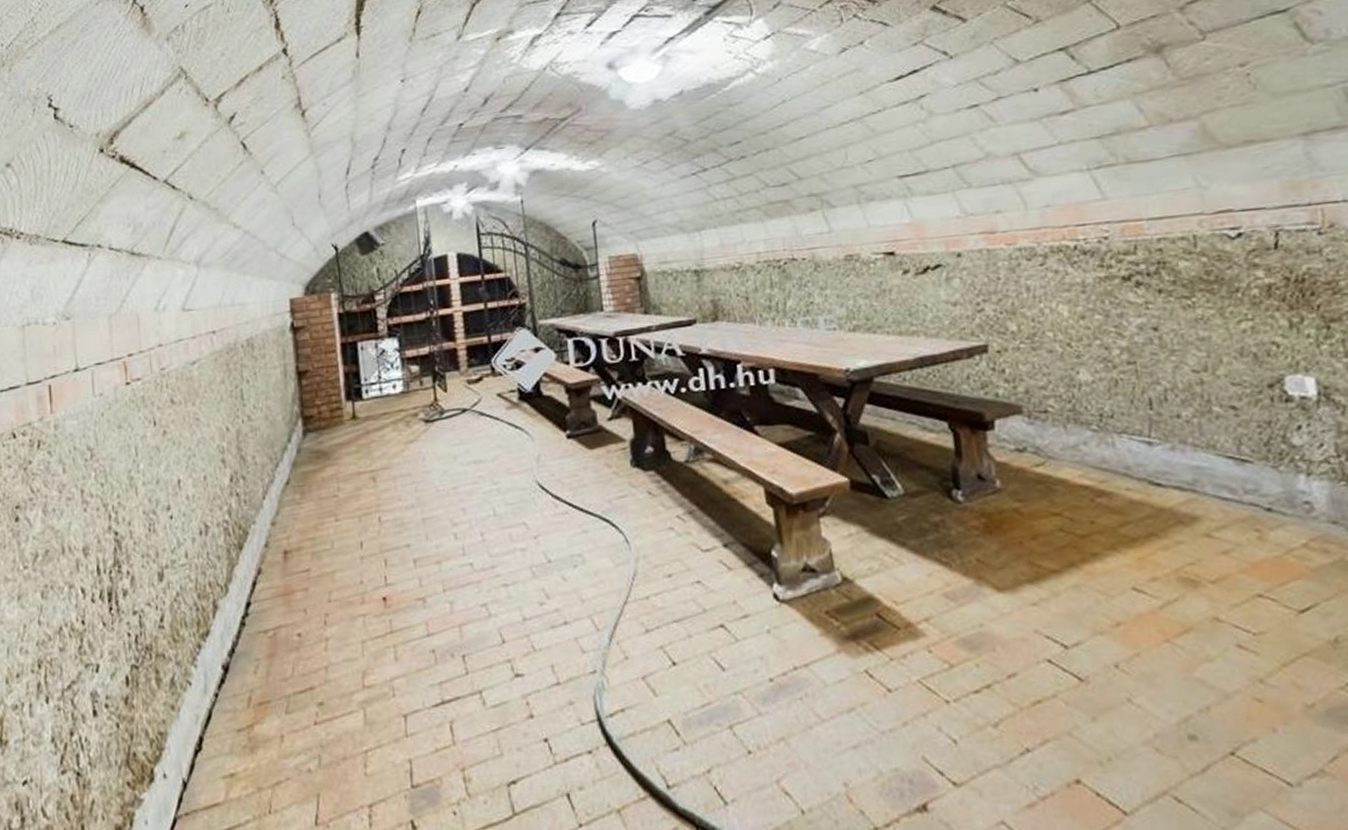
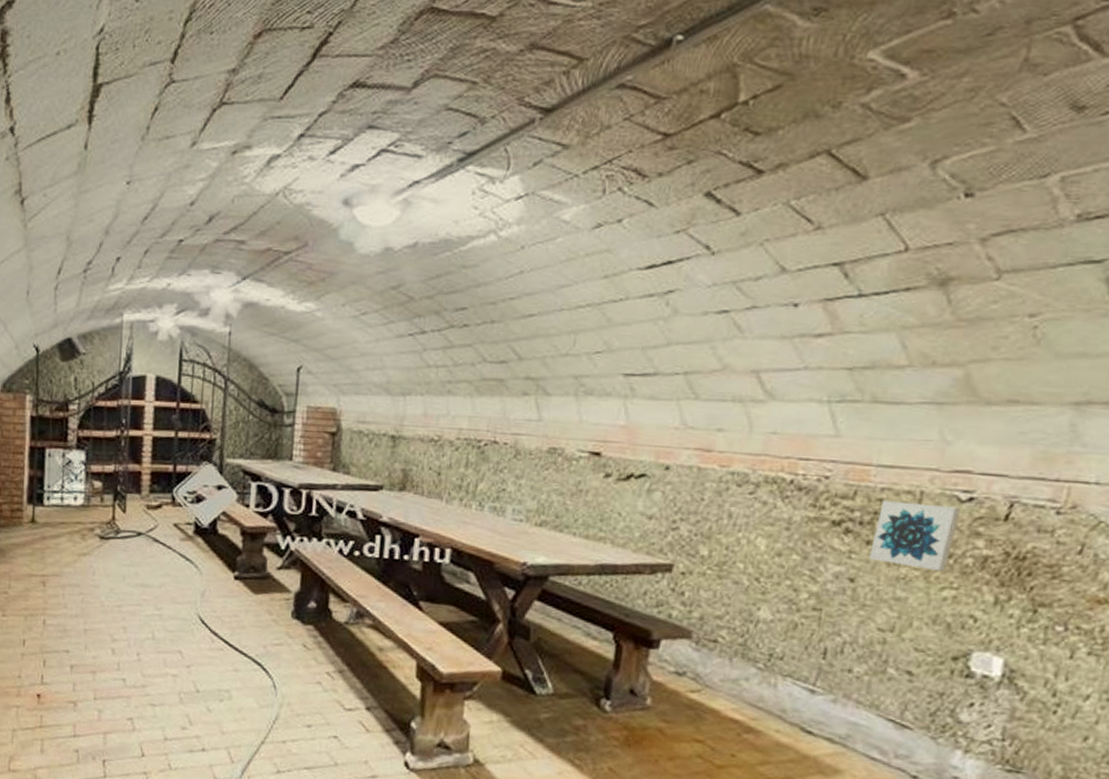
wall art: none [1161,244,1237,307] -> present [869,500,961,572]

